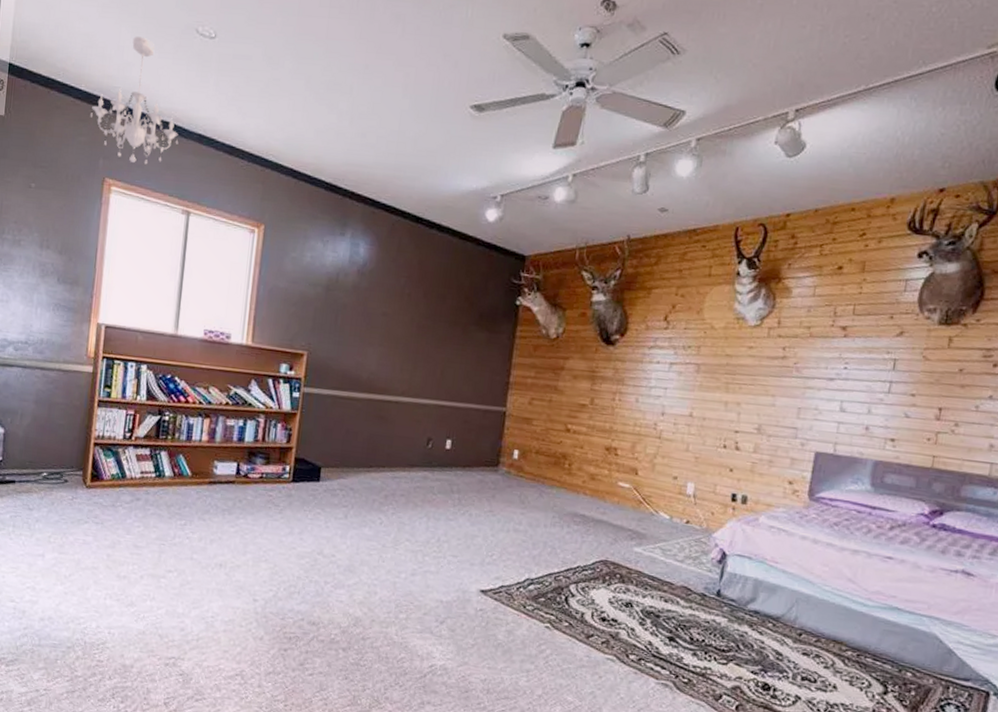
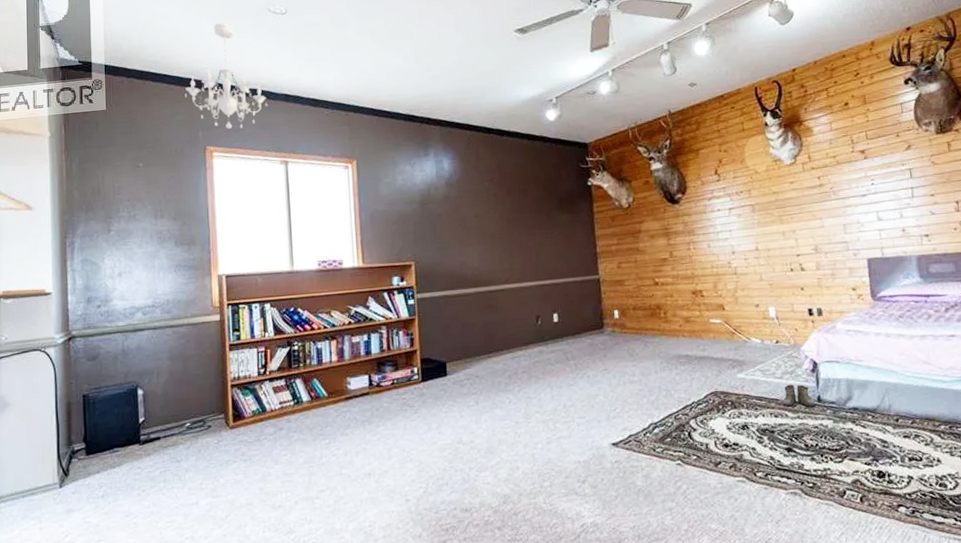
boots: none [676,571,714,600] -> present [782,385,817,407]

